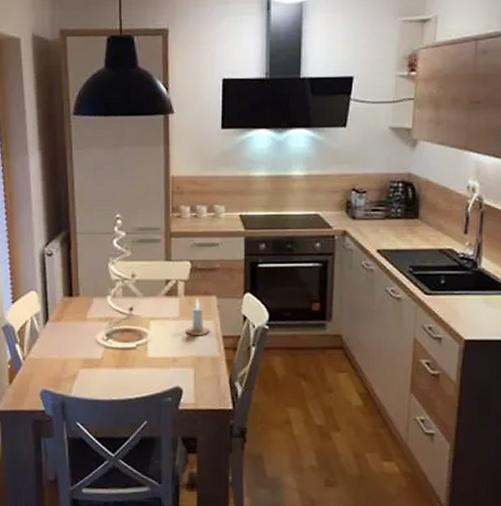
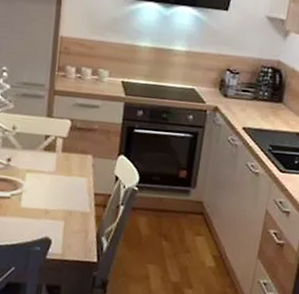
candle: present [185,299,210,336] -> none [59,156,83,192]

